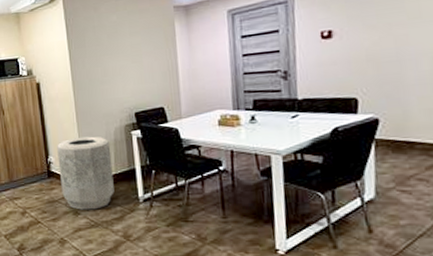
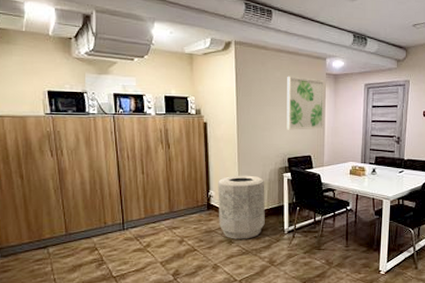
wall art: none [125,15,178,80] -> present [287,76,325,130]

